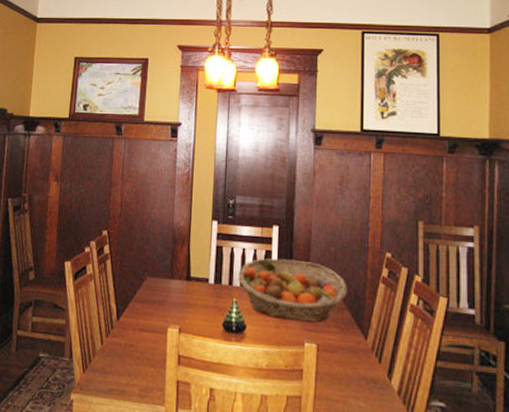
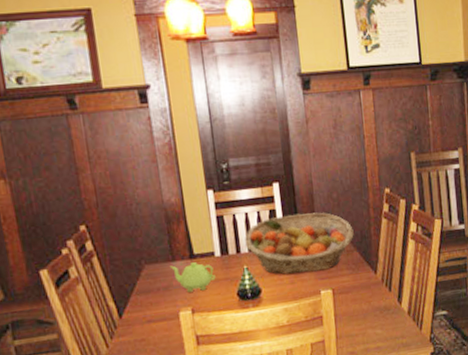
teapot: none [167,282,206,313] -> present [169,262,216,292]

